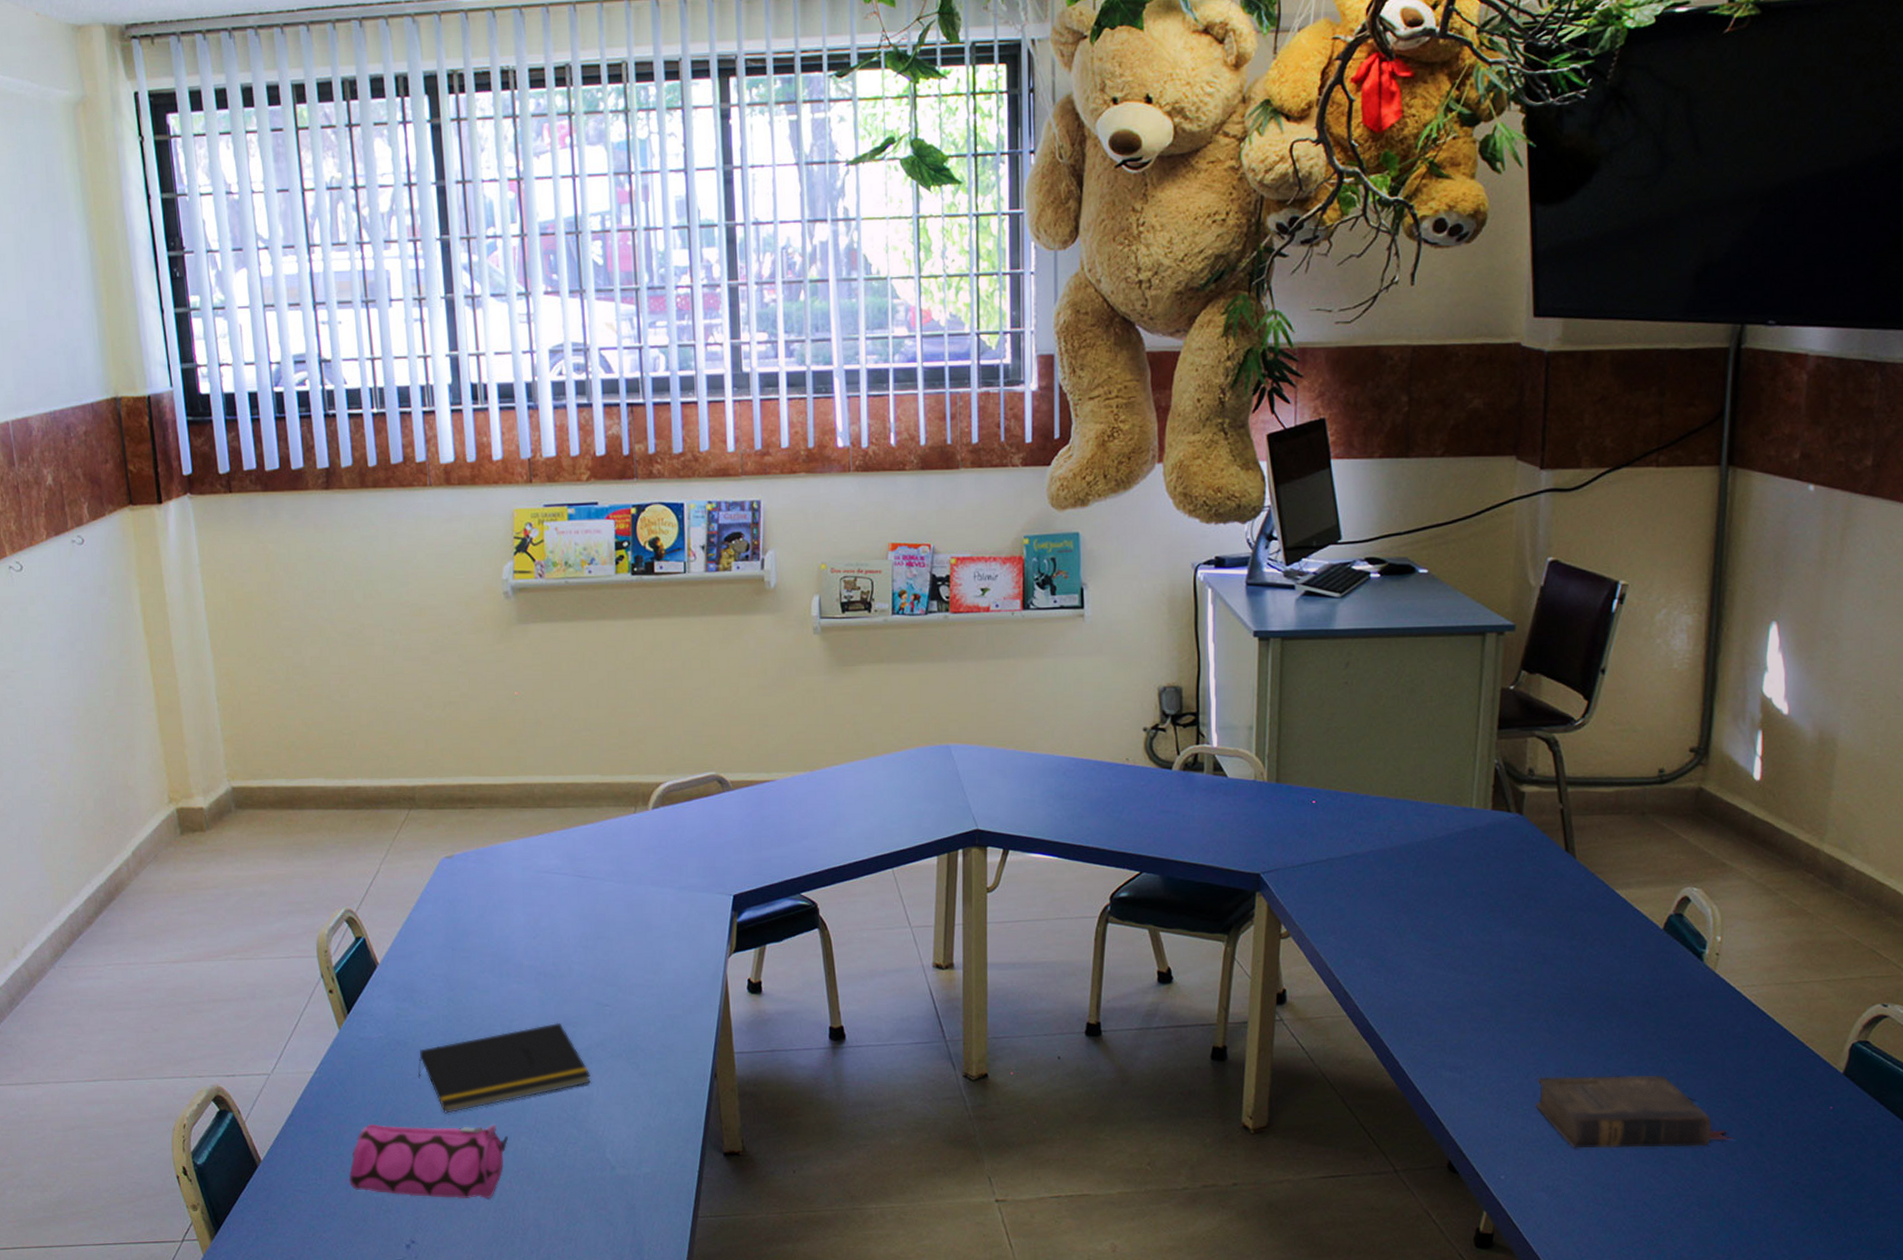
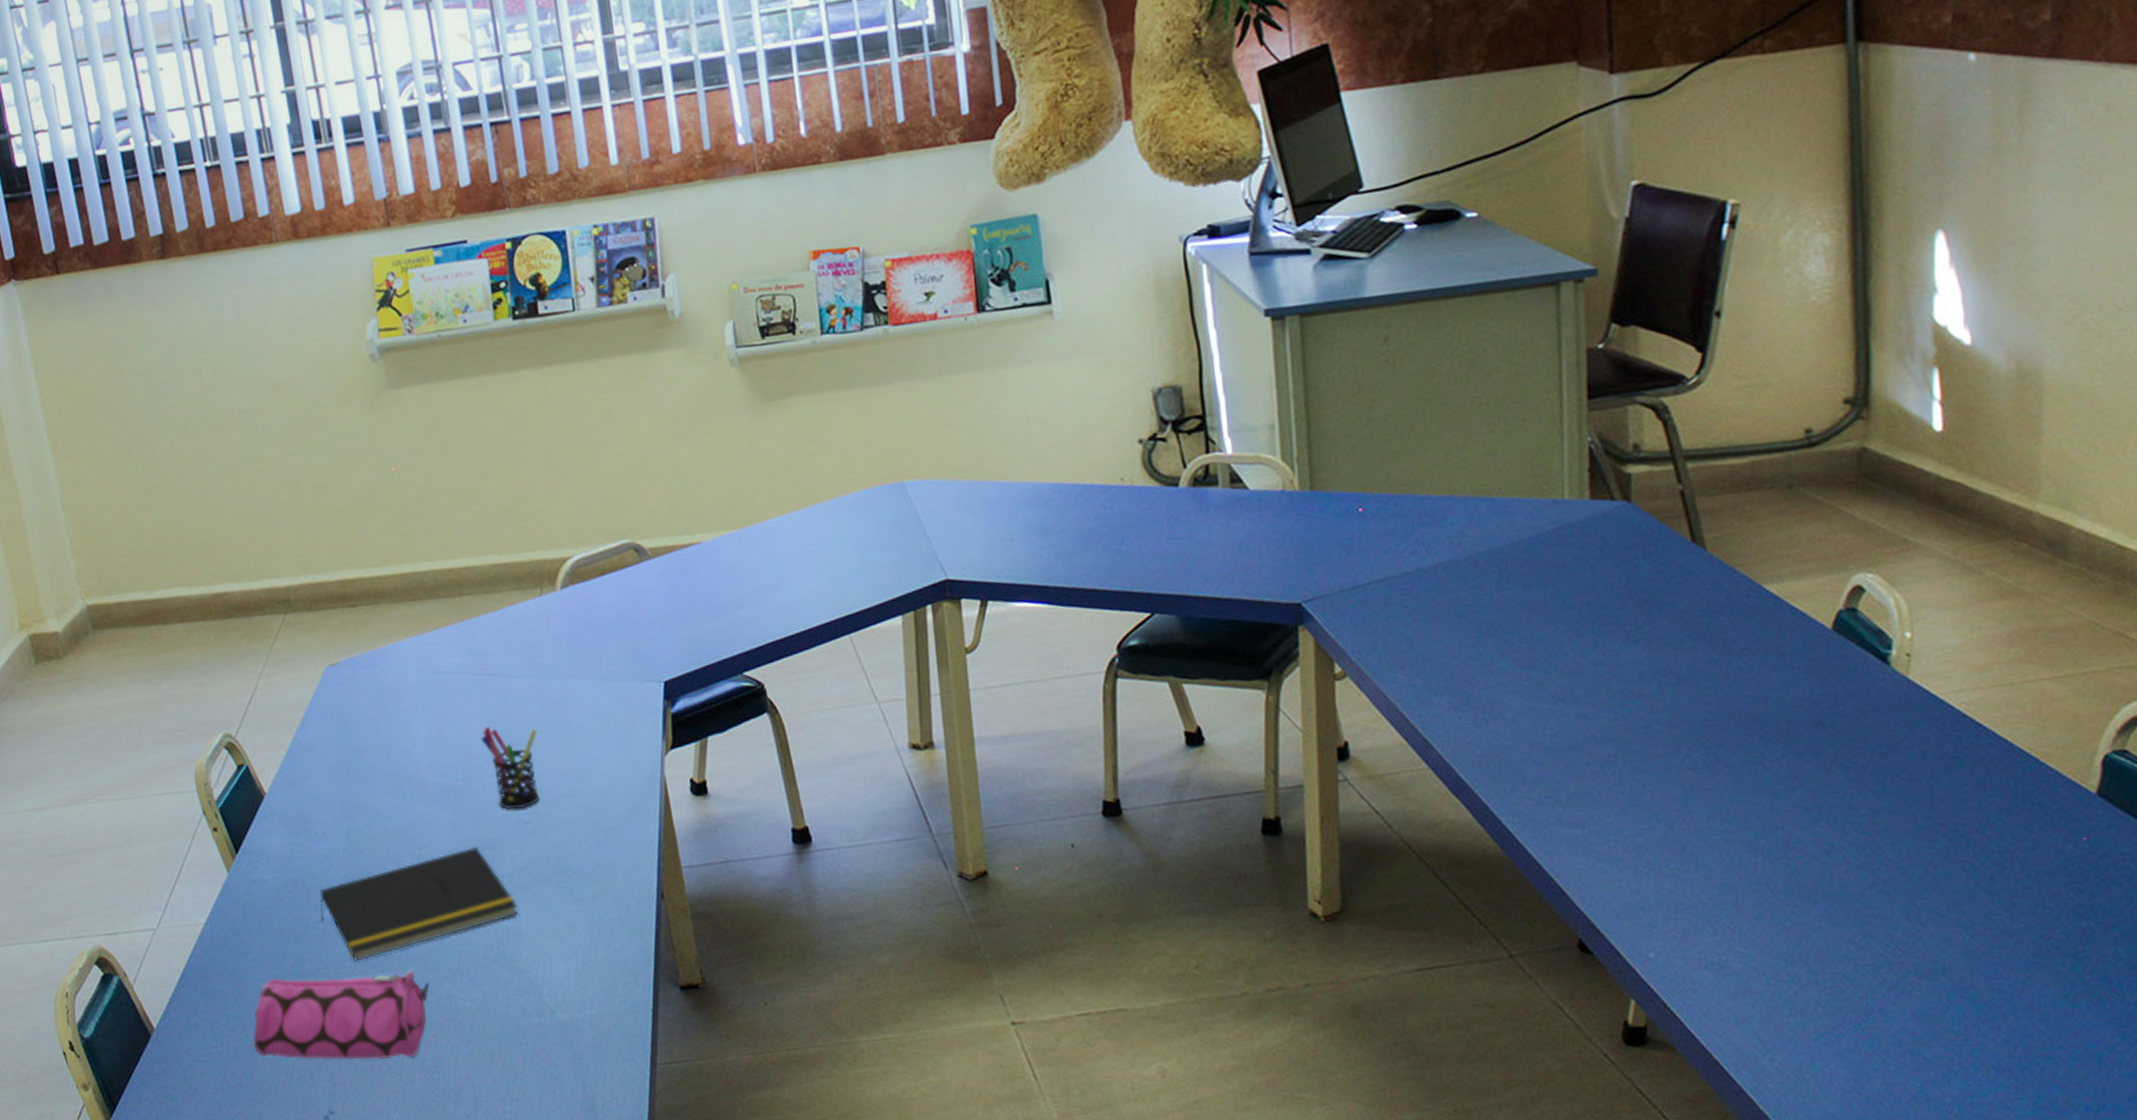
pen holder: none [572,920,621,994] -> present [481,726,540,809]
book: present [1535,1075,1736,1149] -> none [1684,814,1958,913]

